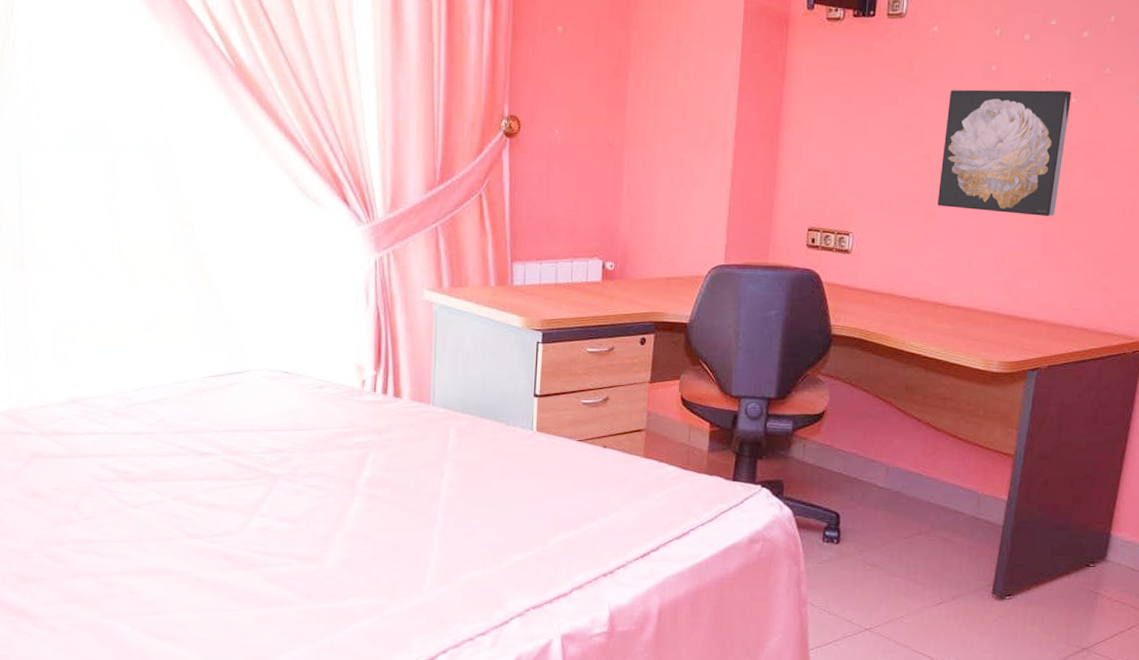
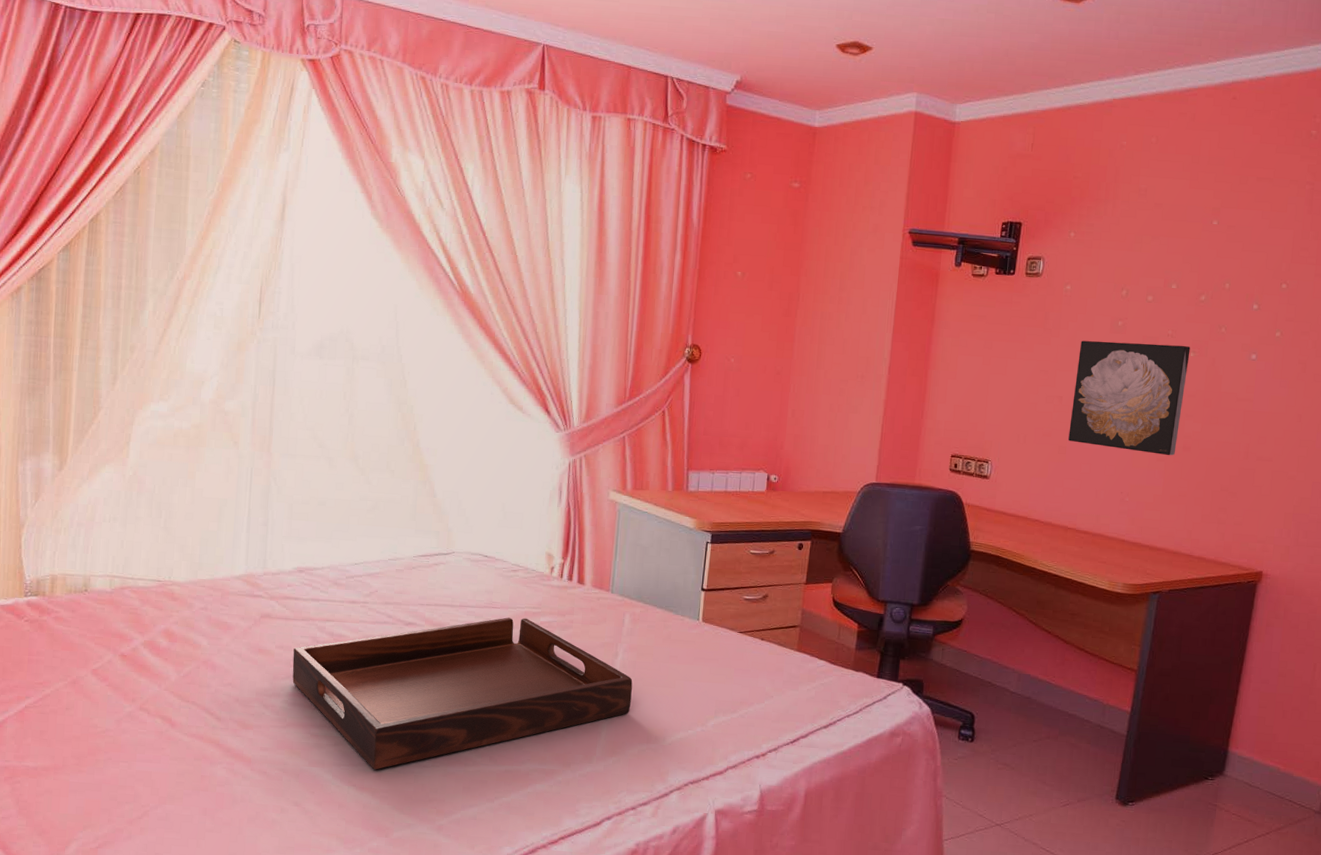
serving tray: none [73,439,462,618] -> present [292,617,633,770]

